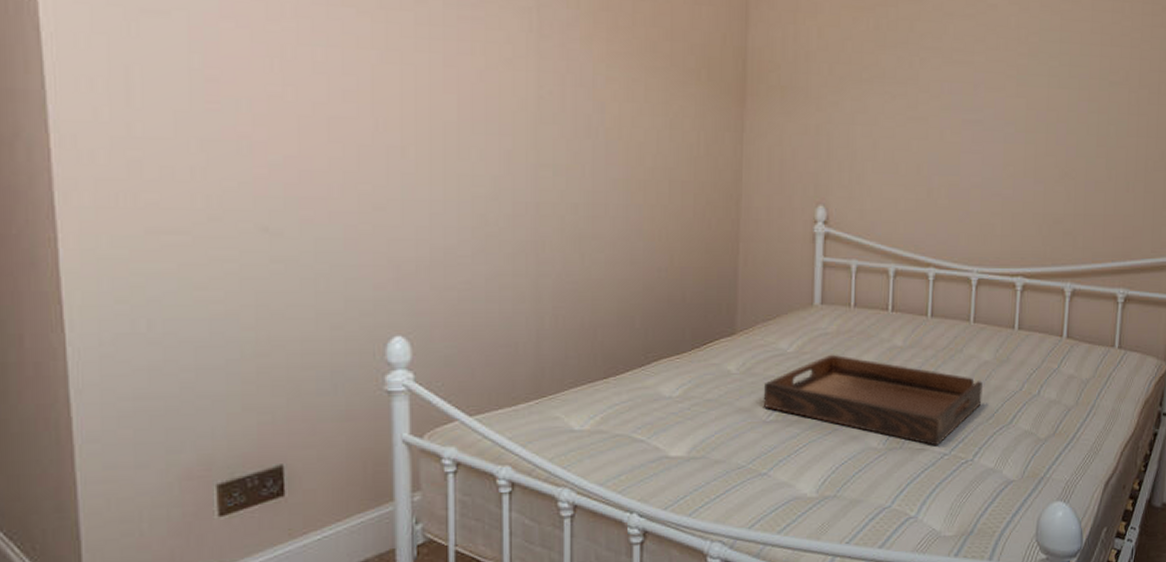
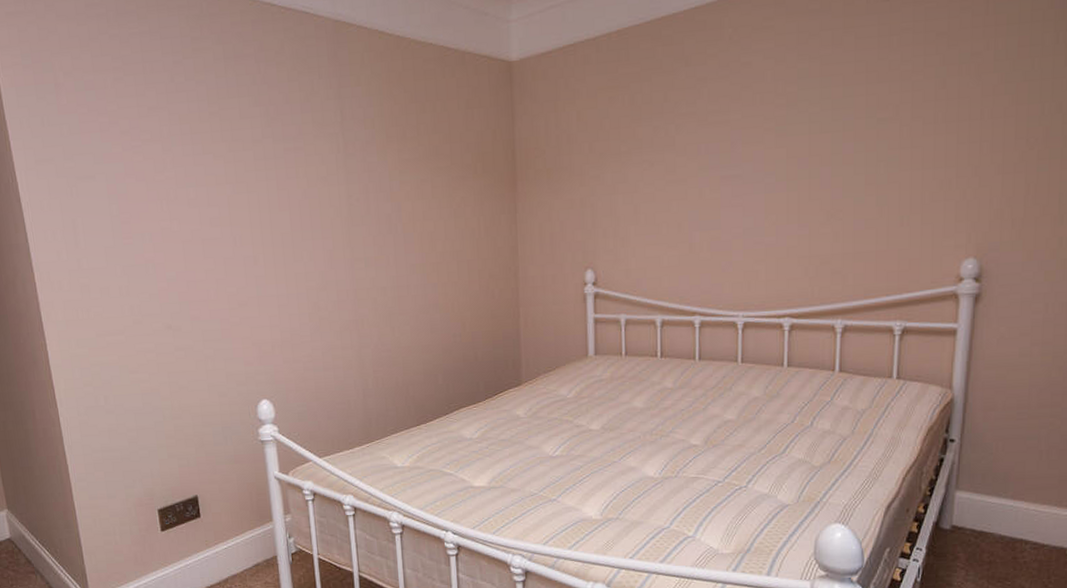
serving tray: present [764,354,983,446] -> none [549,397,753,475]

